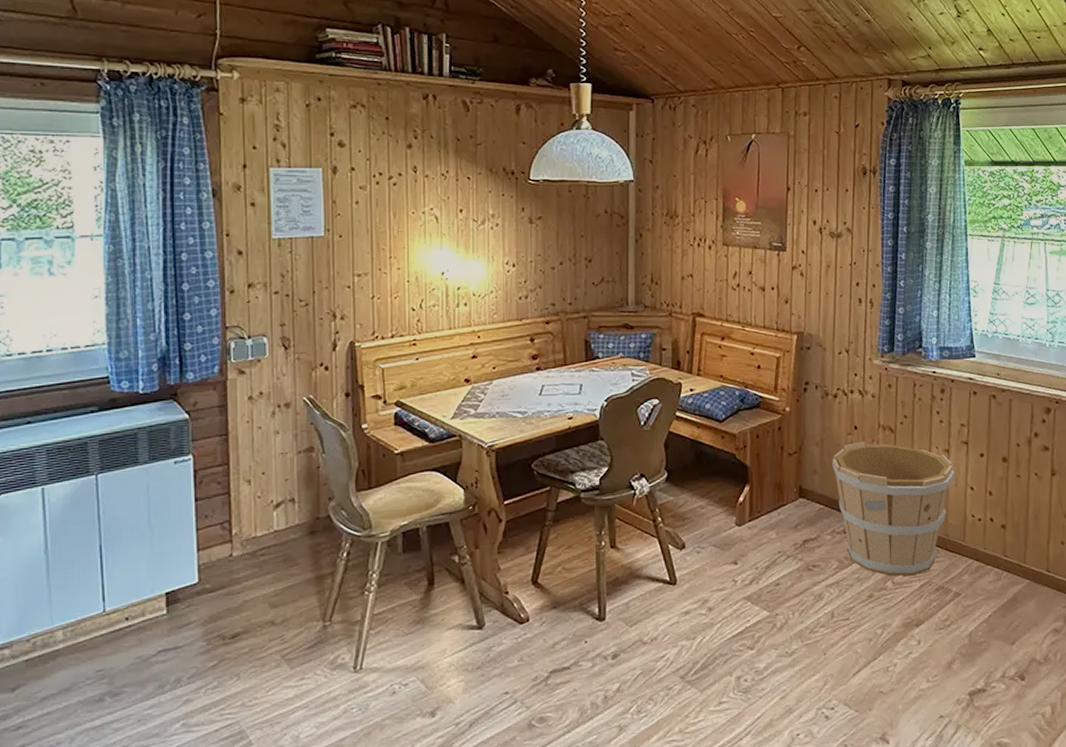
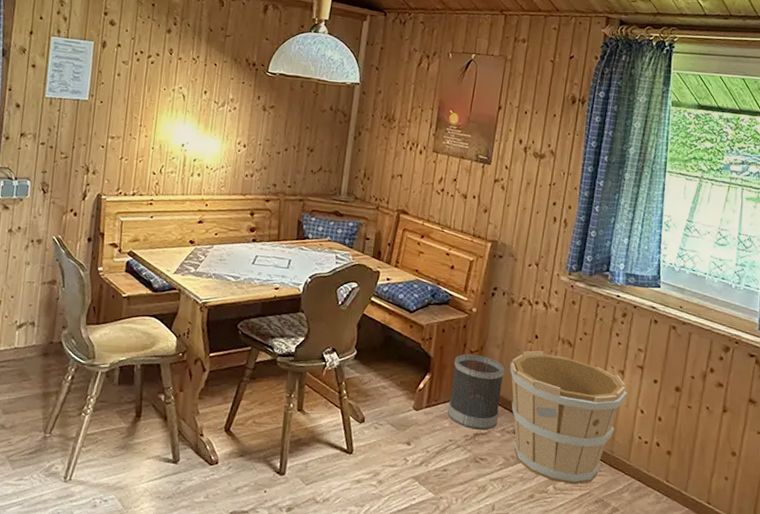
wastebasket: none [773,456,827,536] -> present [448,354,505,430]

